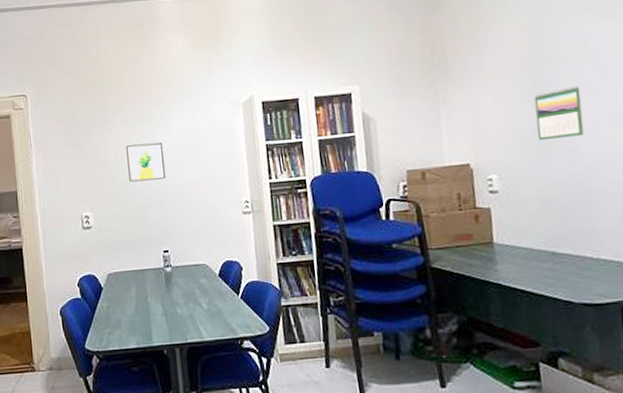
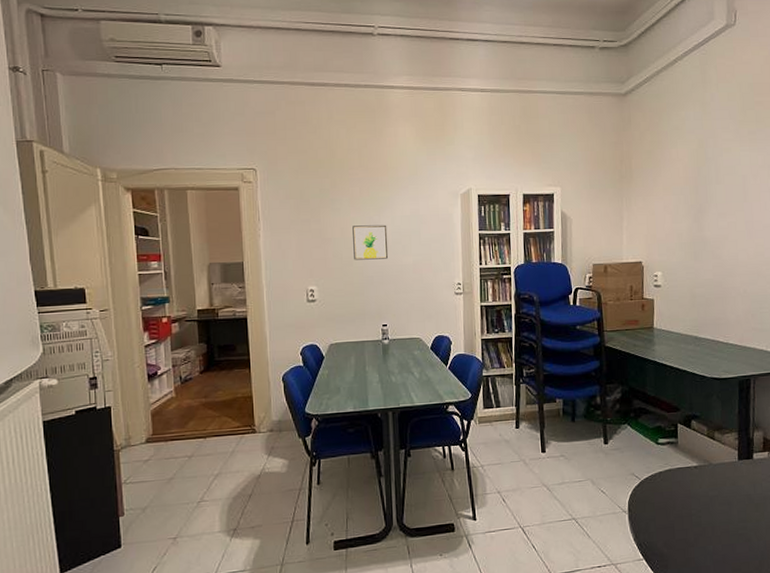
calendar: present [534,86,584,141] -> none [694,203,729,246]

